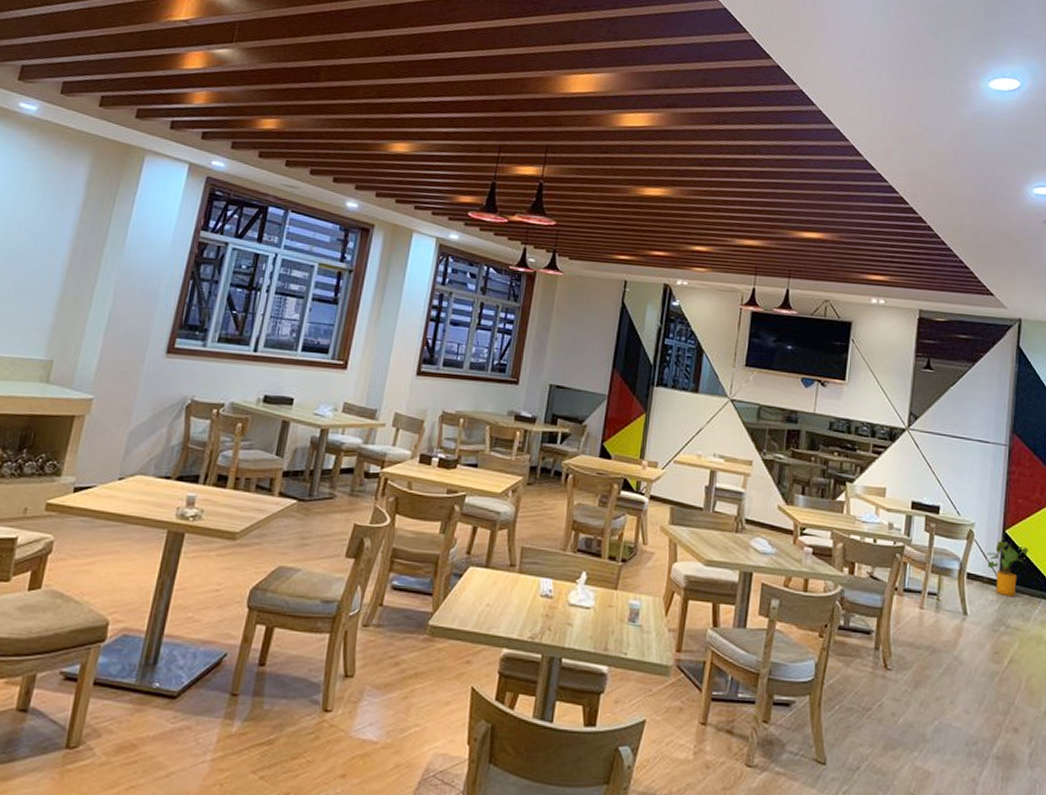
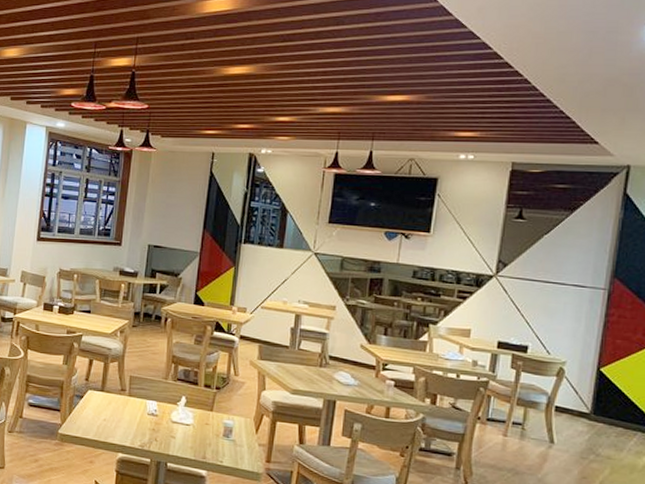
house plant: present [985,541,1029,597] -> none [577,378,626,429]

